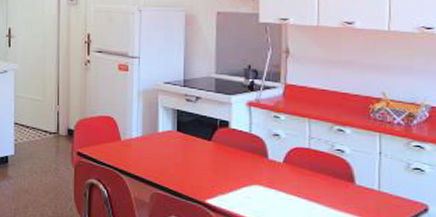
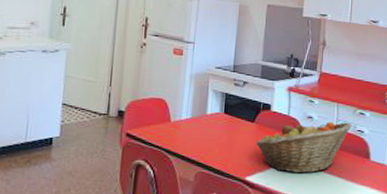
fruit basket: none [214,139,329,198] -> present [255,121,352,174]

